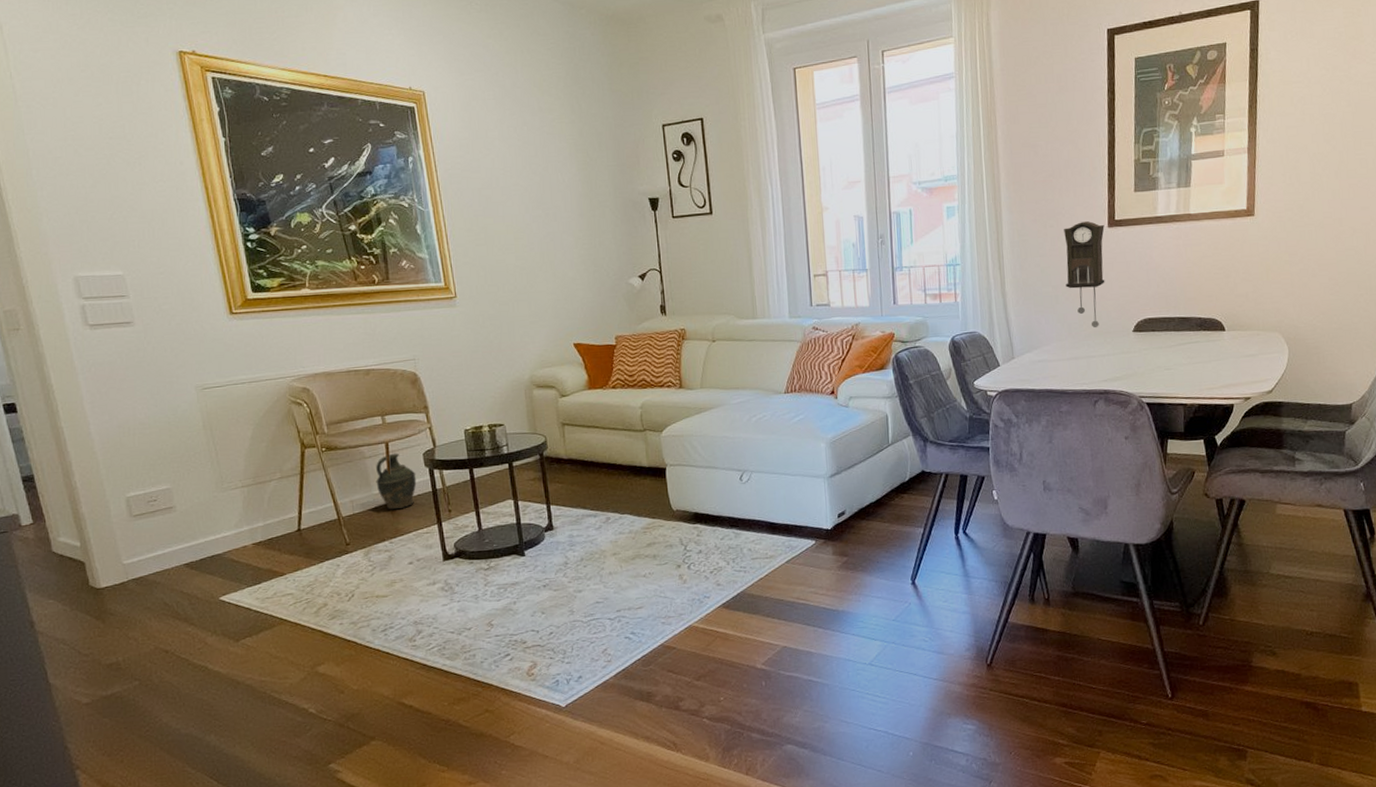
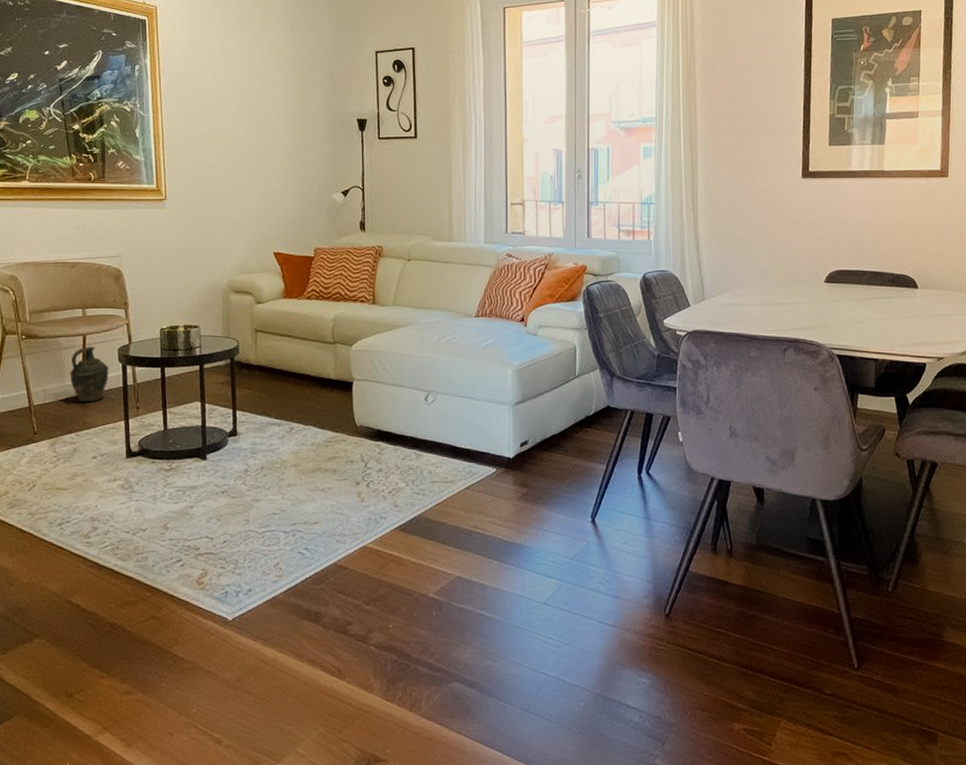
pendulum clock: present [1064,221,1105,328] -> none [758,171,799,276]

